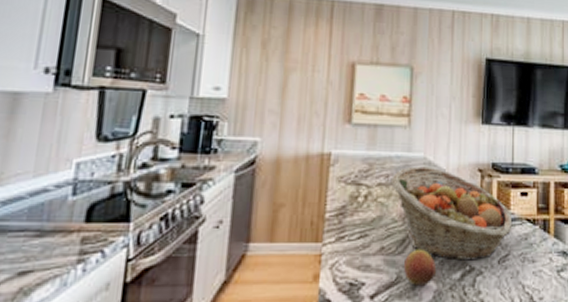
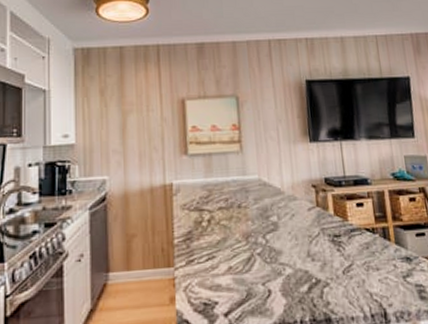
fruit basket: present [392,166,513,261] -> none [231,187,353,275]
apple: present [403,249,437,286] -> none [252,265,285,301]

